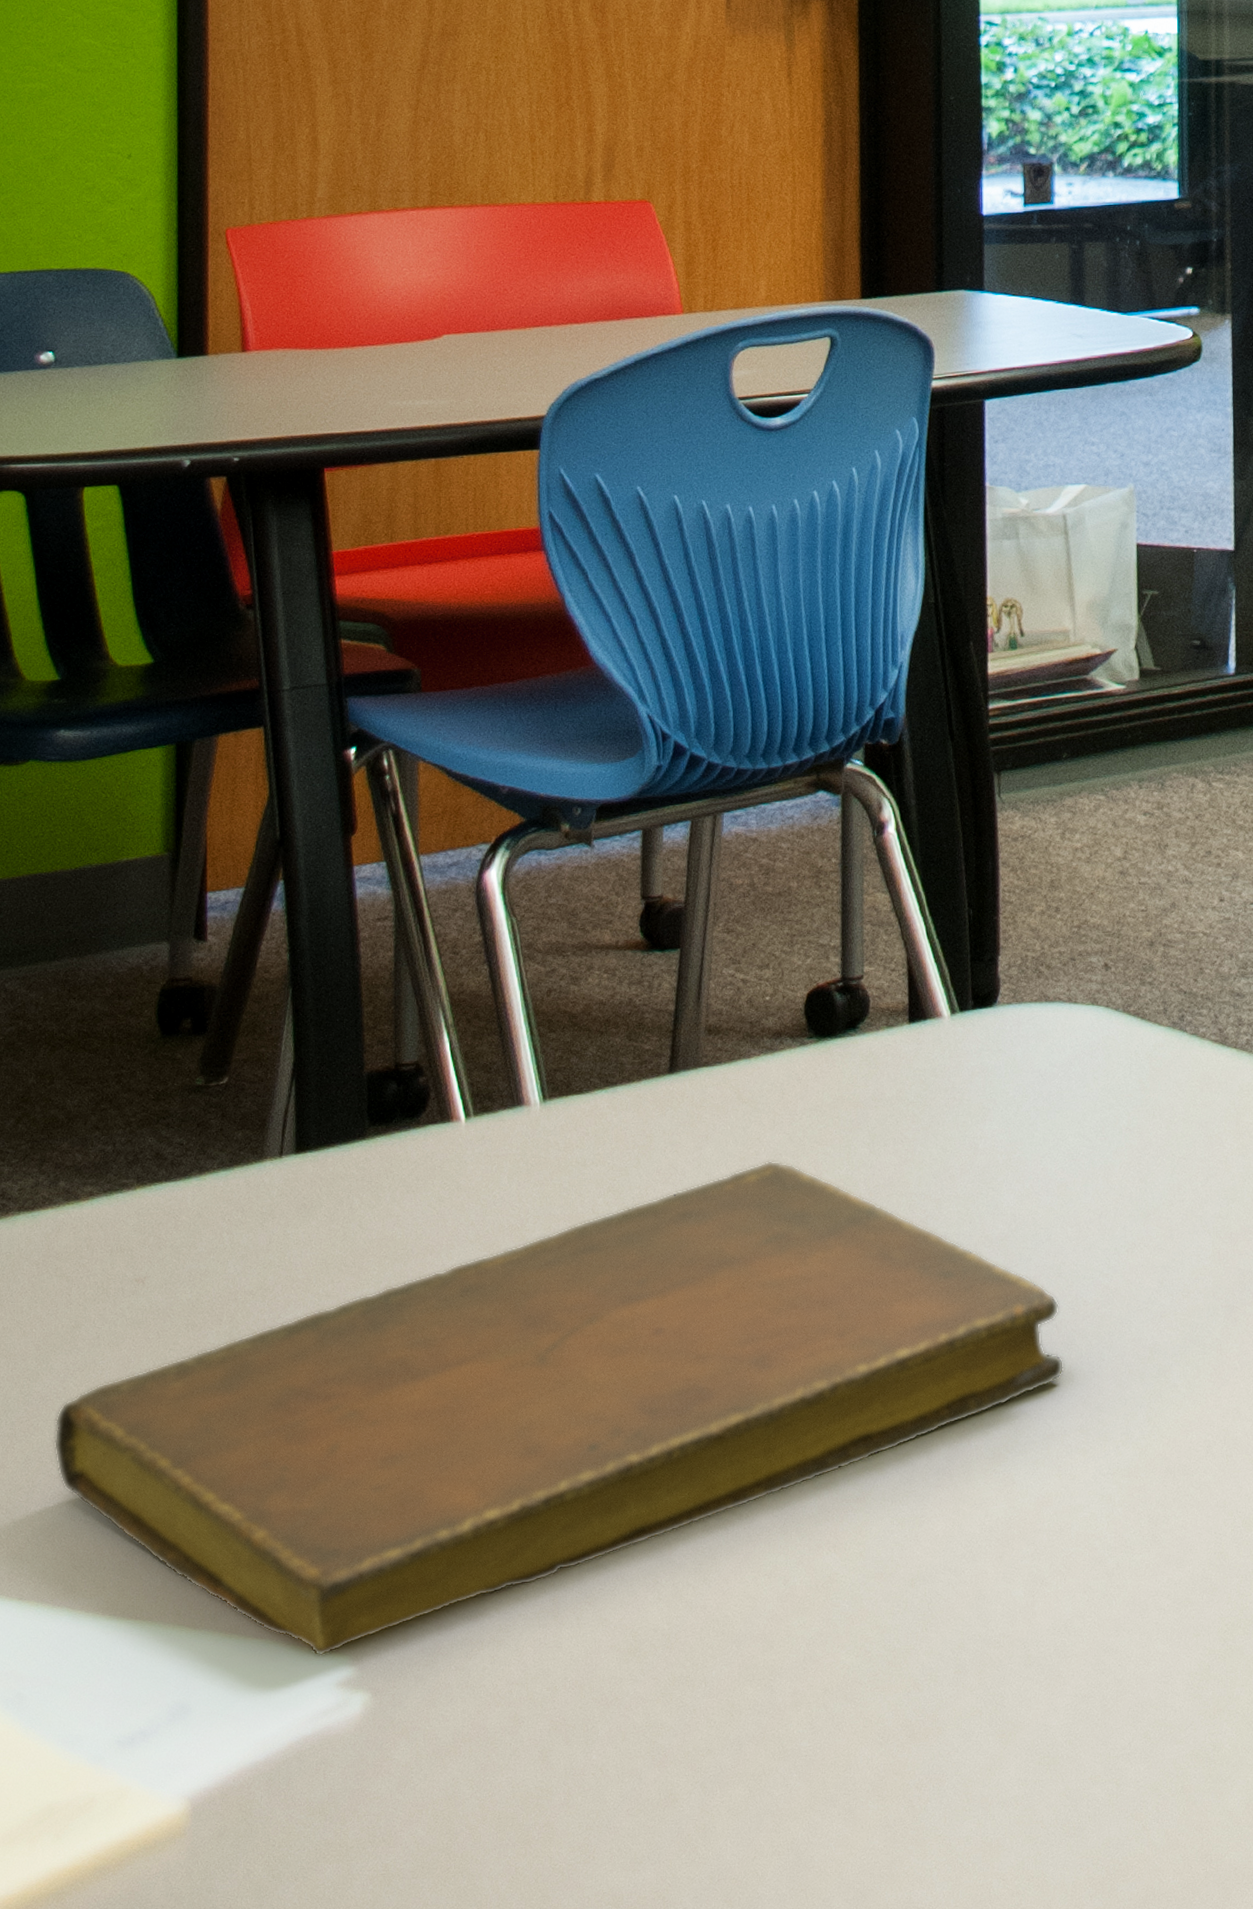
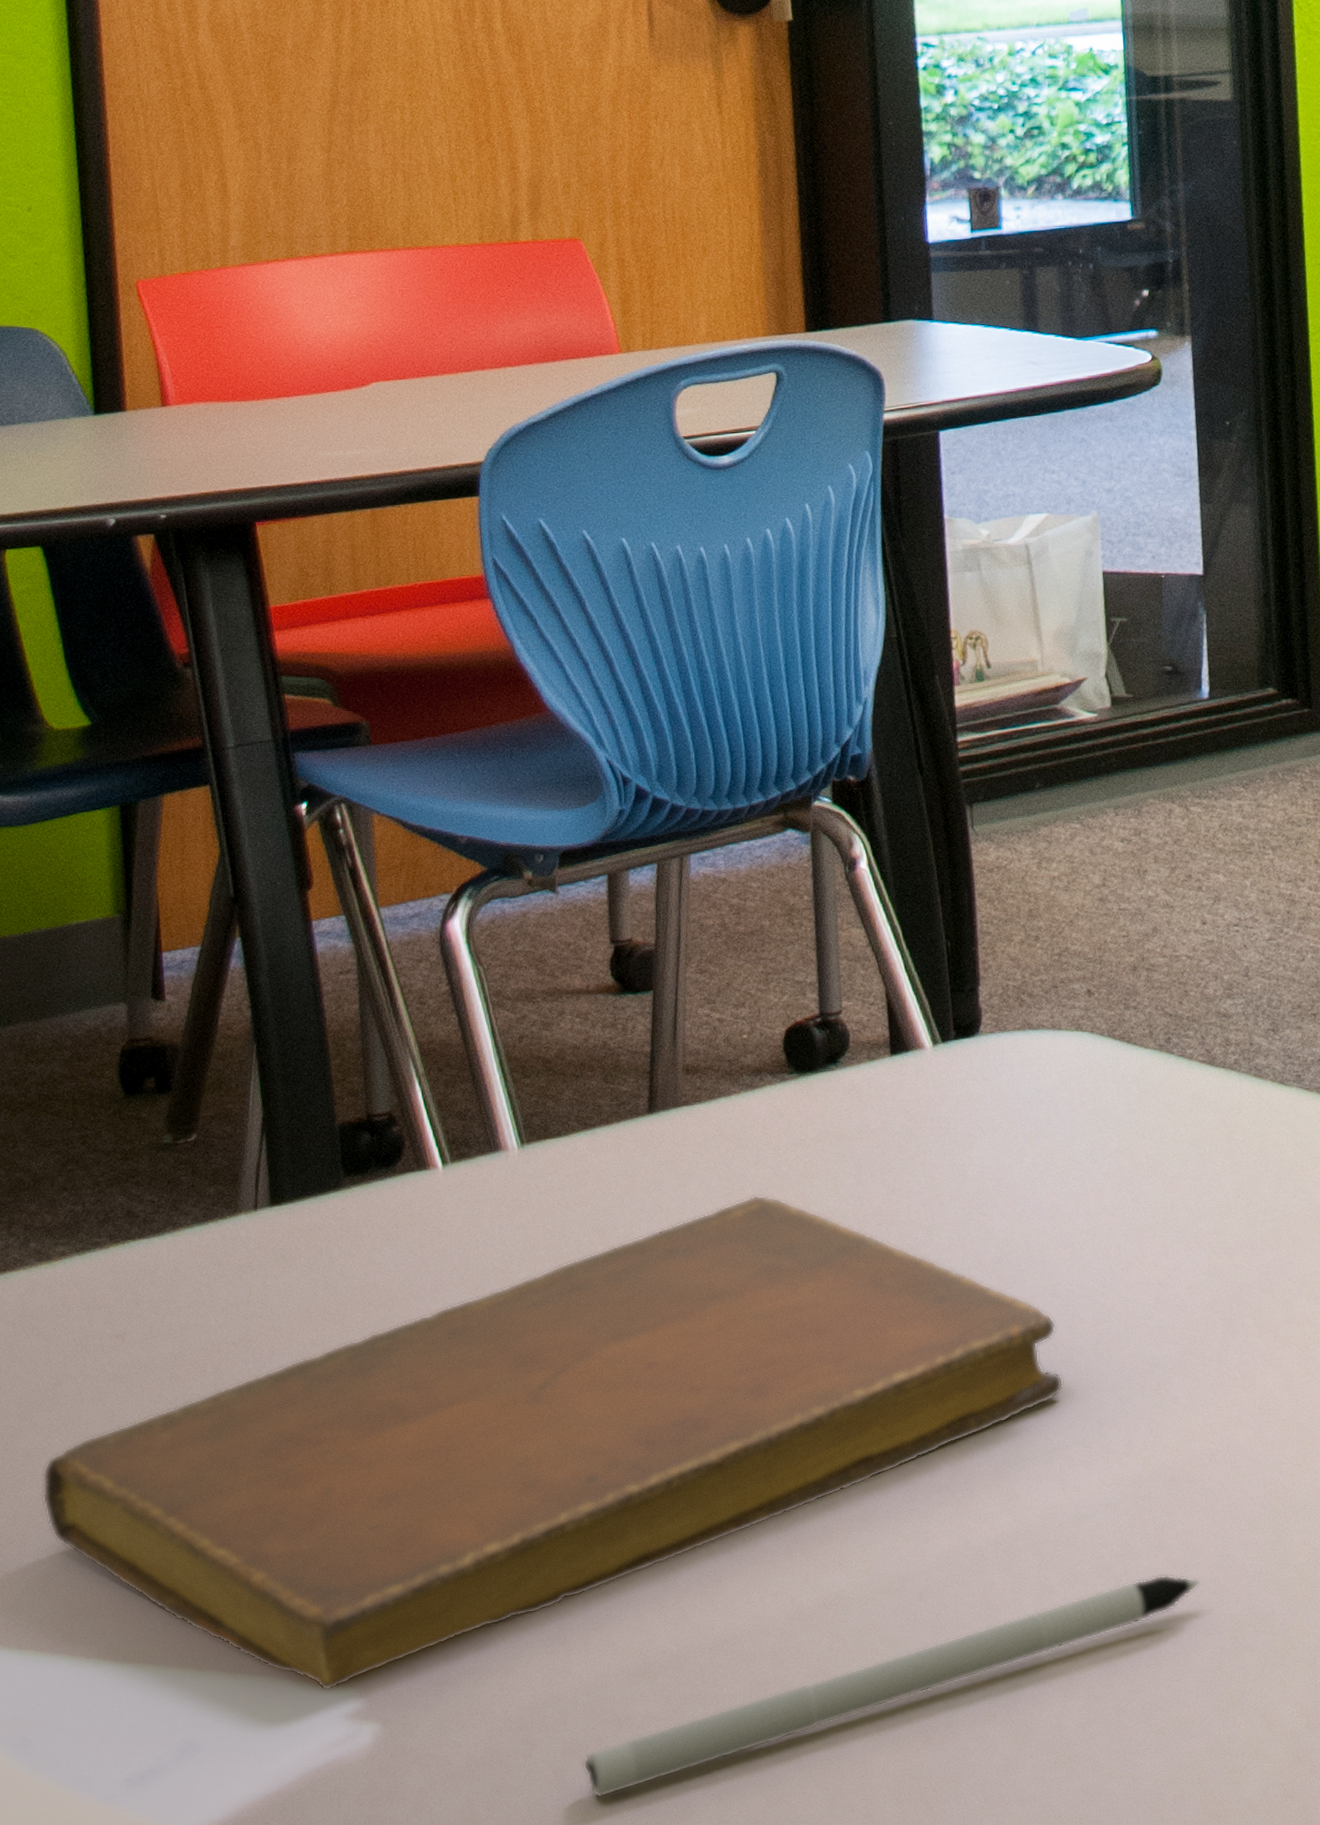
pen: none [569,1570,1193,1781] -> present [583,1574,1201,1798]

